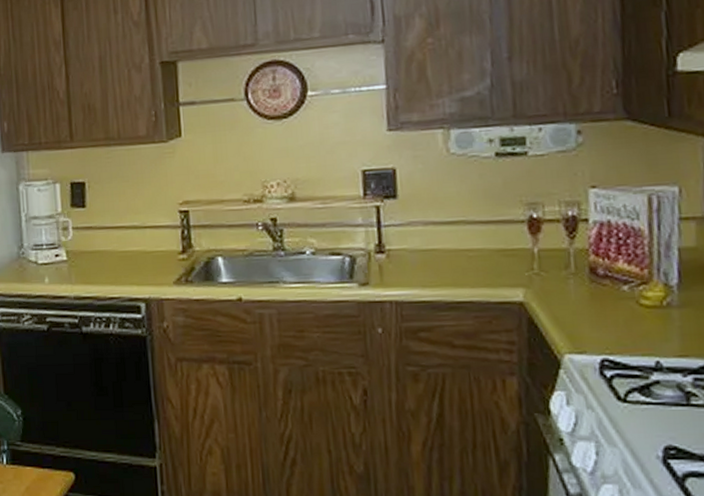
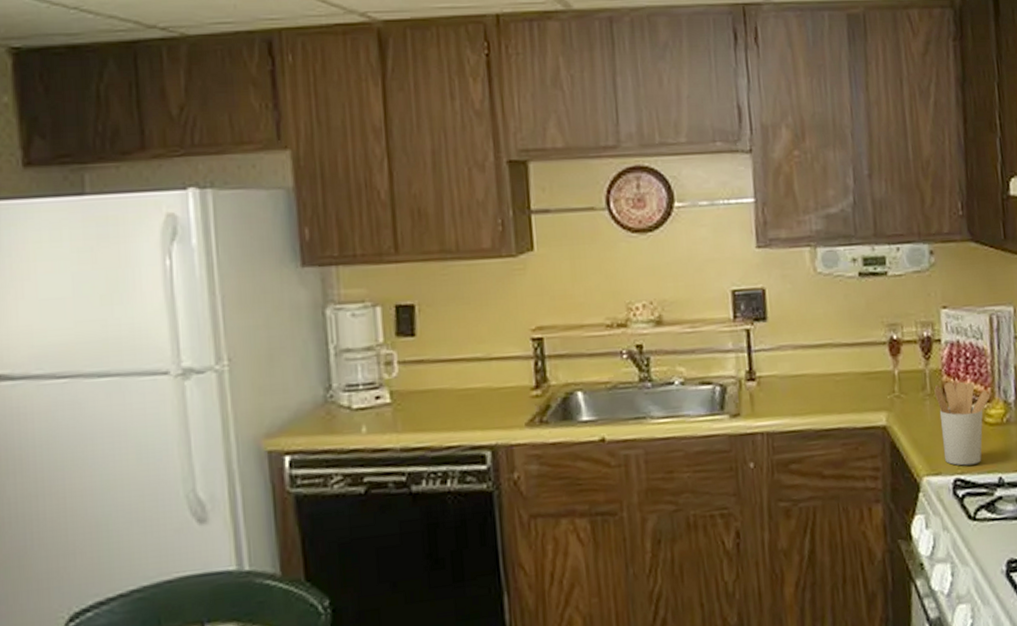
utensil holder: none [579,262,647,347] -> present [934,381,990,466]

